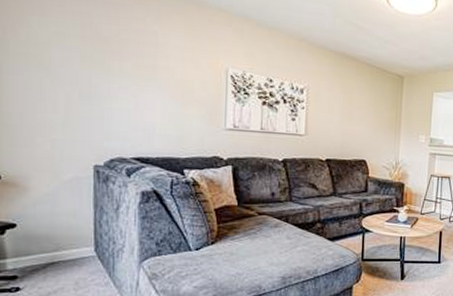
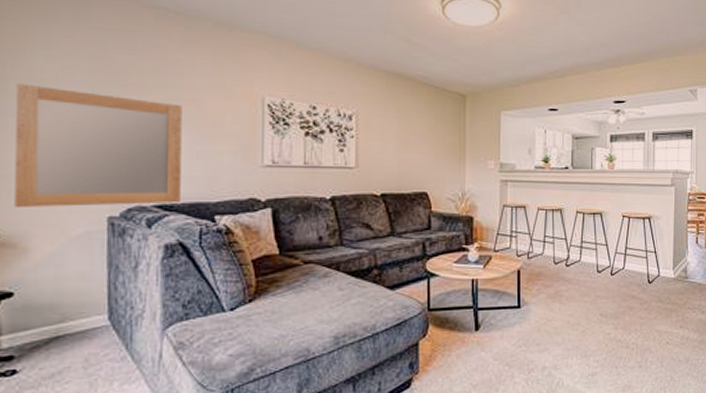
home mirror: none [16,45,157,157] -> present [14,83,182,208]

